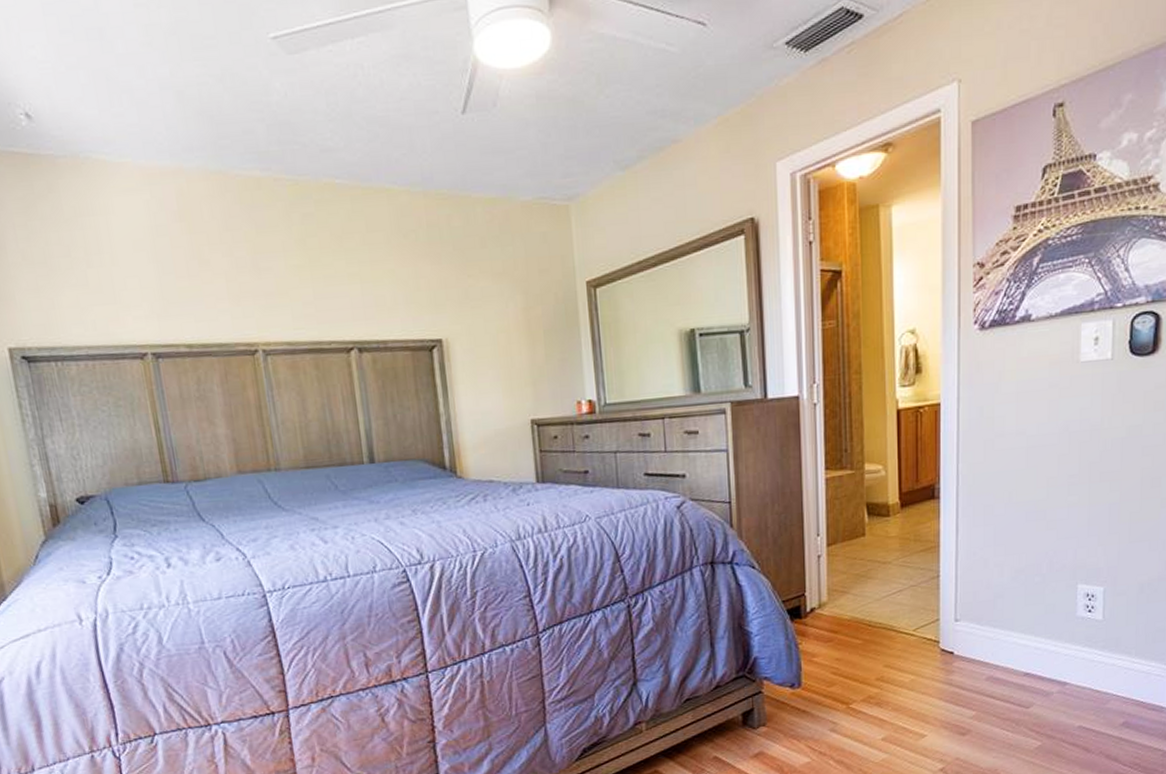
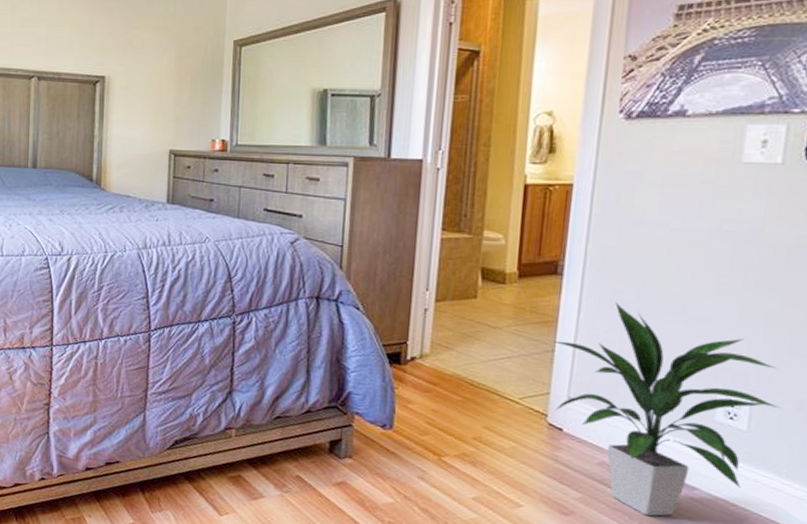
indoor plant: none [934,517,1127,719] -> present [549,301,781,517]

